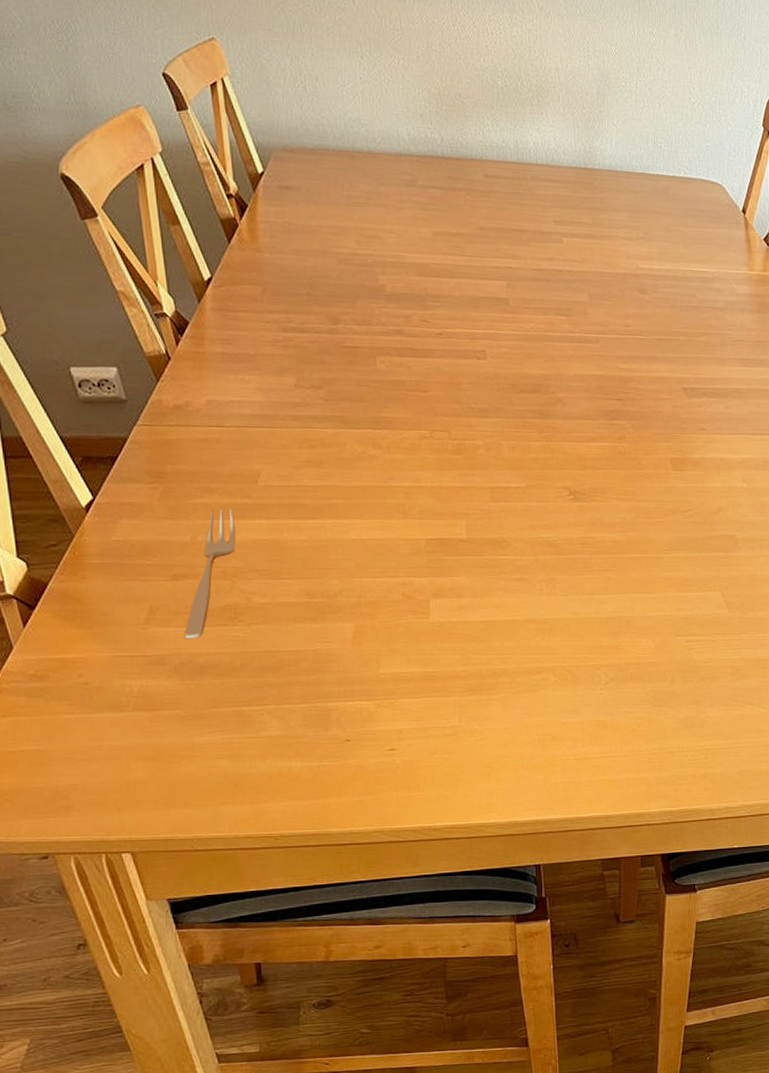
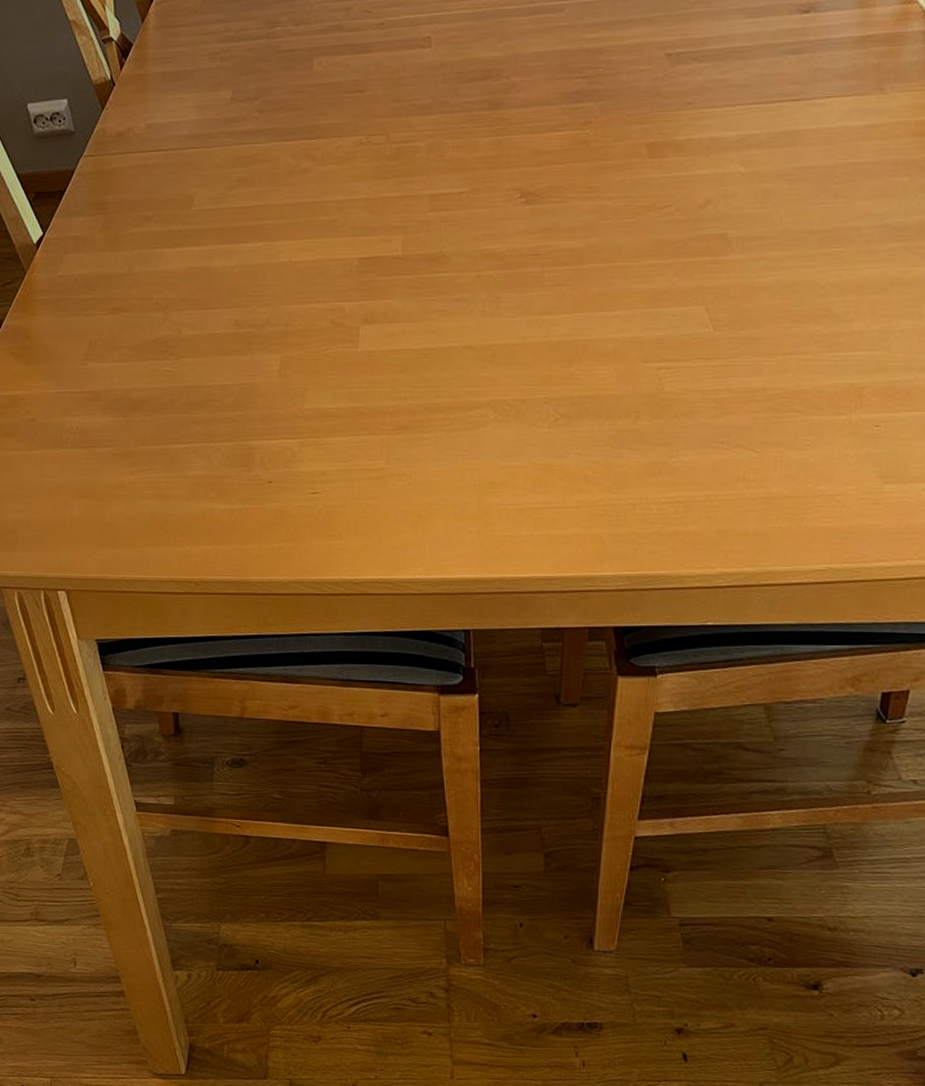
fork: present [184,507,236,639] -> none [119,235,170,374]

